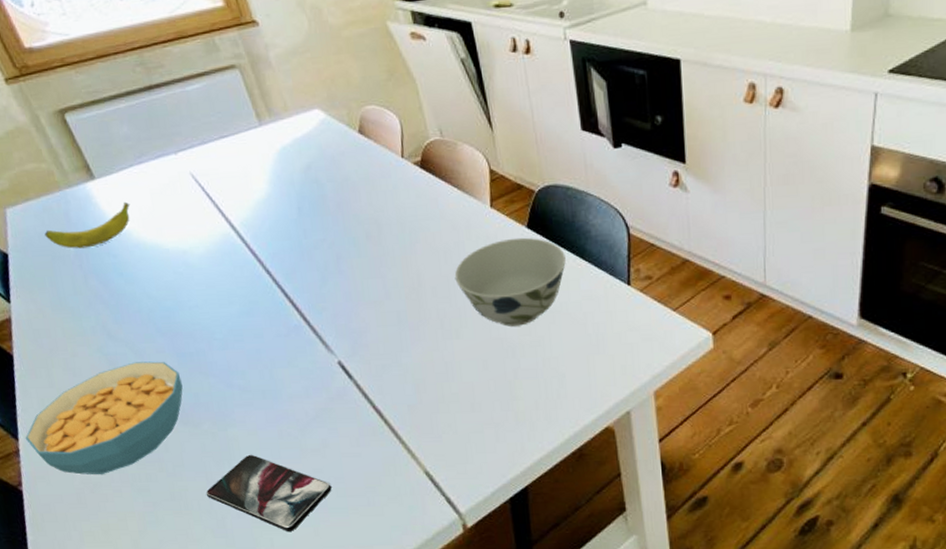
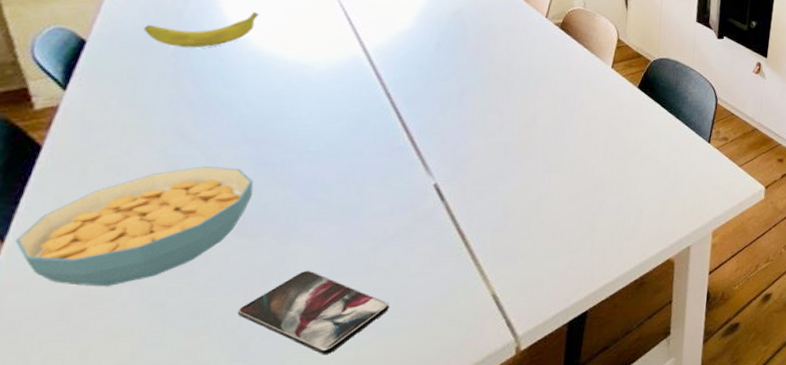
bowl: present [454,237,566,327] -> none [566,94,664,167]

